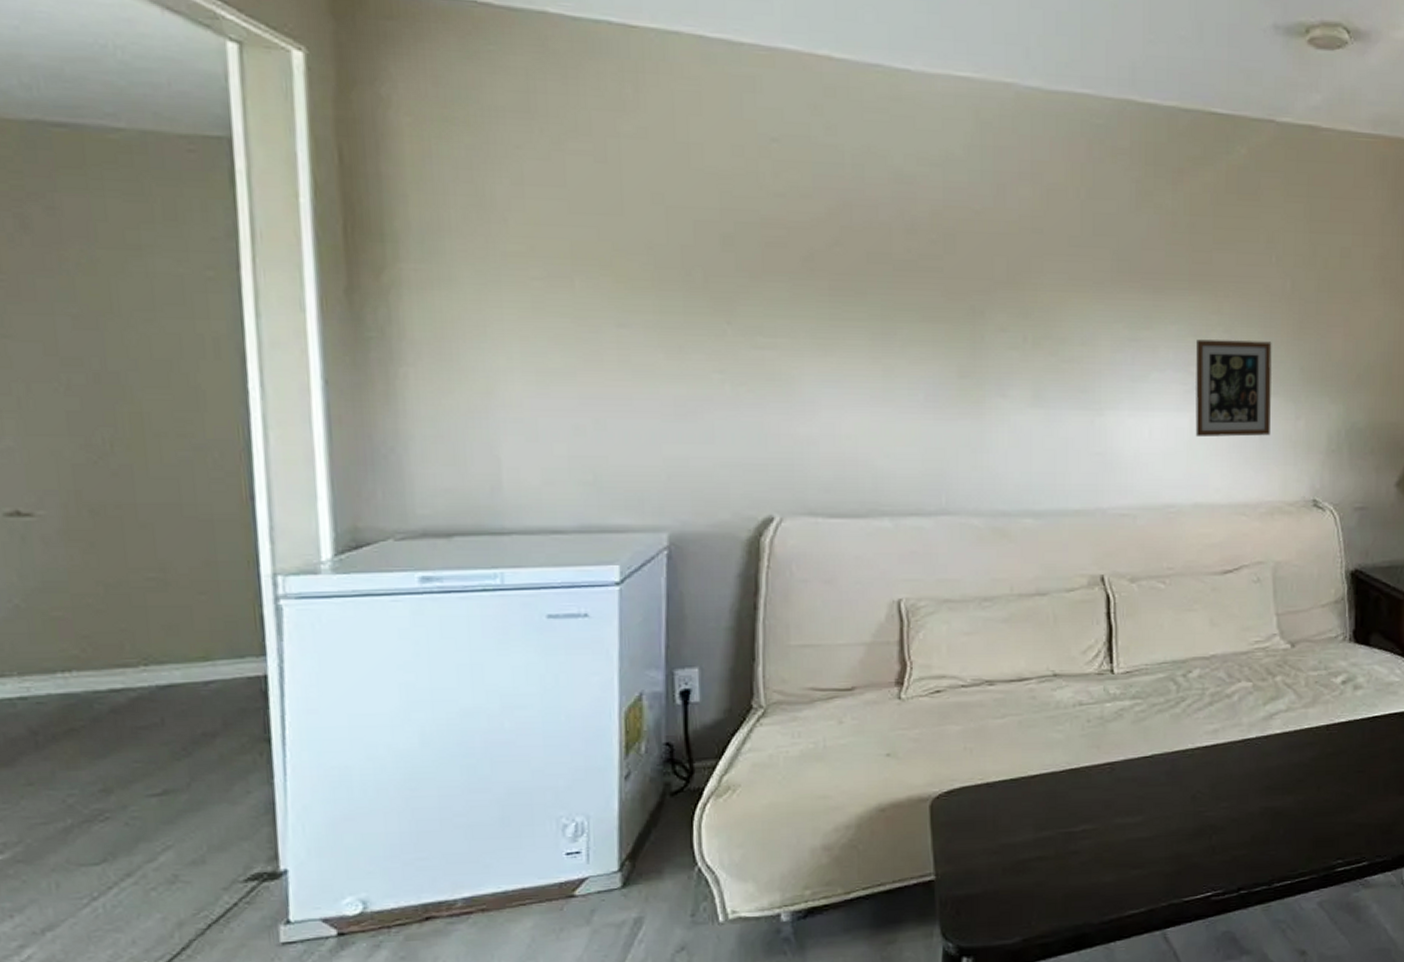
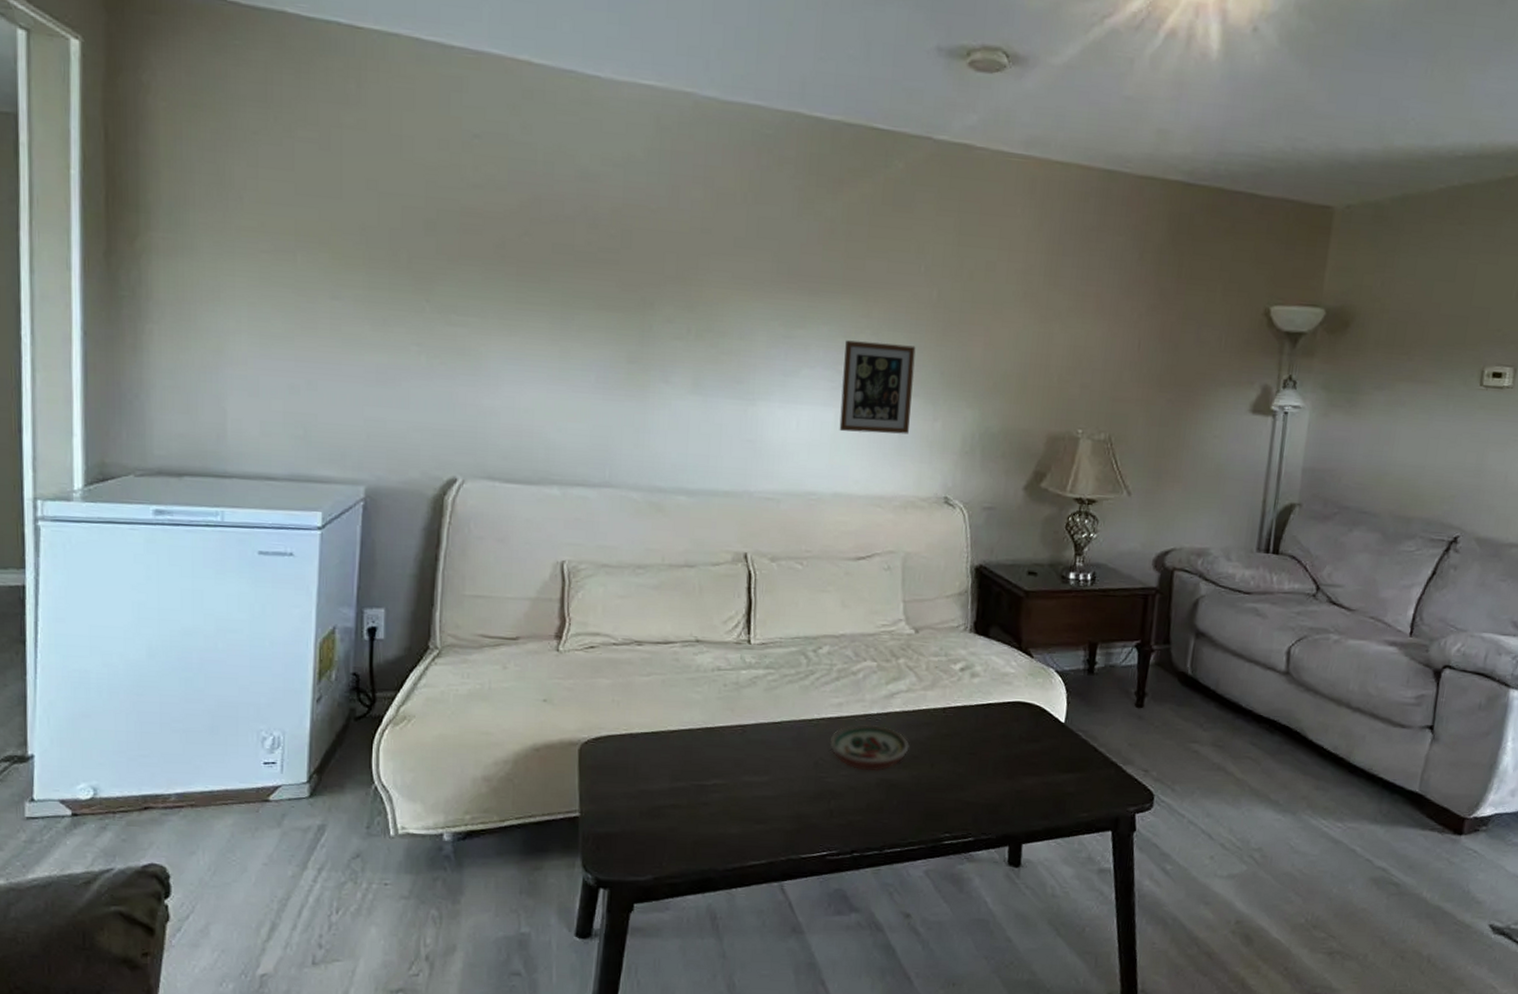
decorative bowl: none [1206,749,1293,801] -> present [829,724,910,772]

